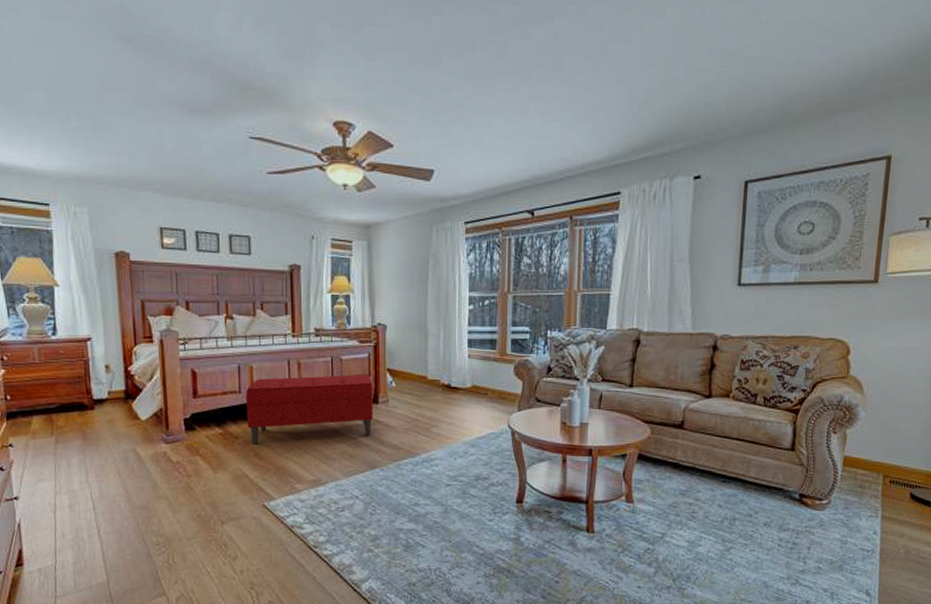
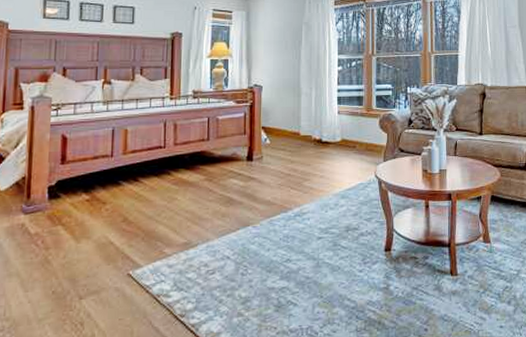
bench: present [245,374,373,445] -> none [117,133,248,209]

